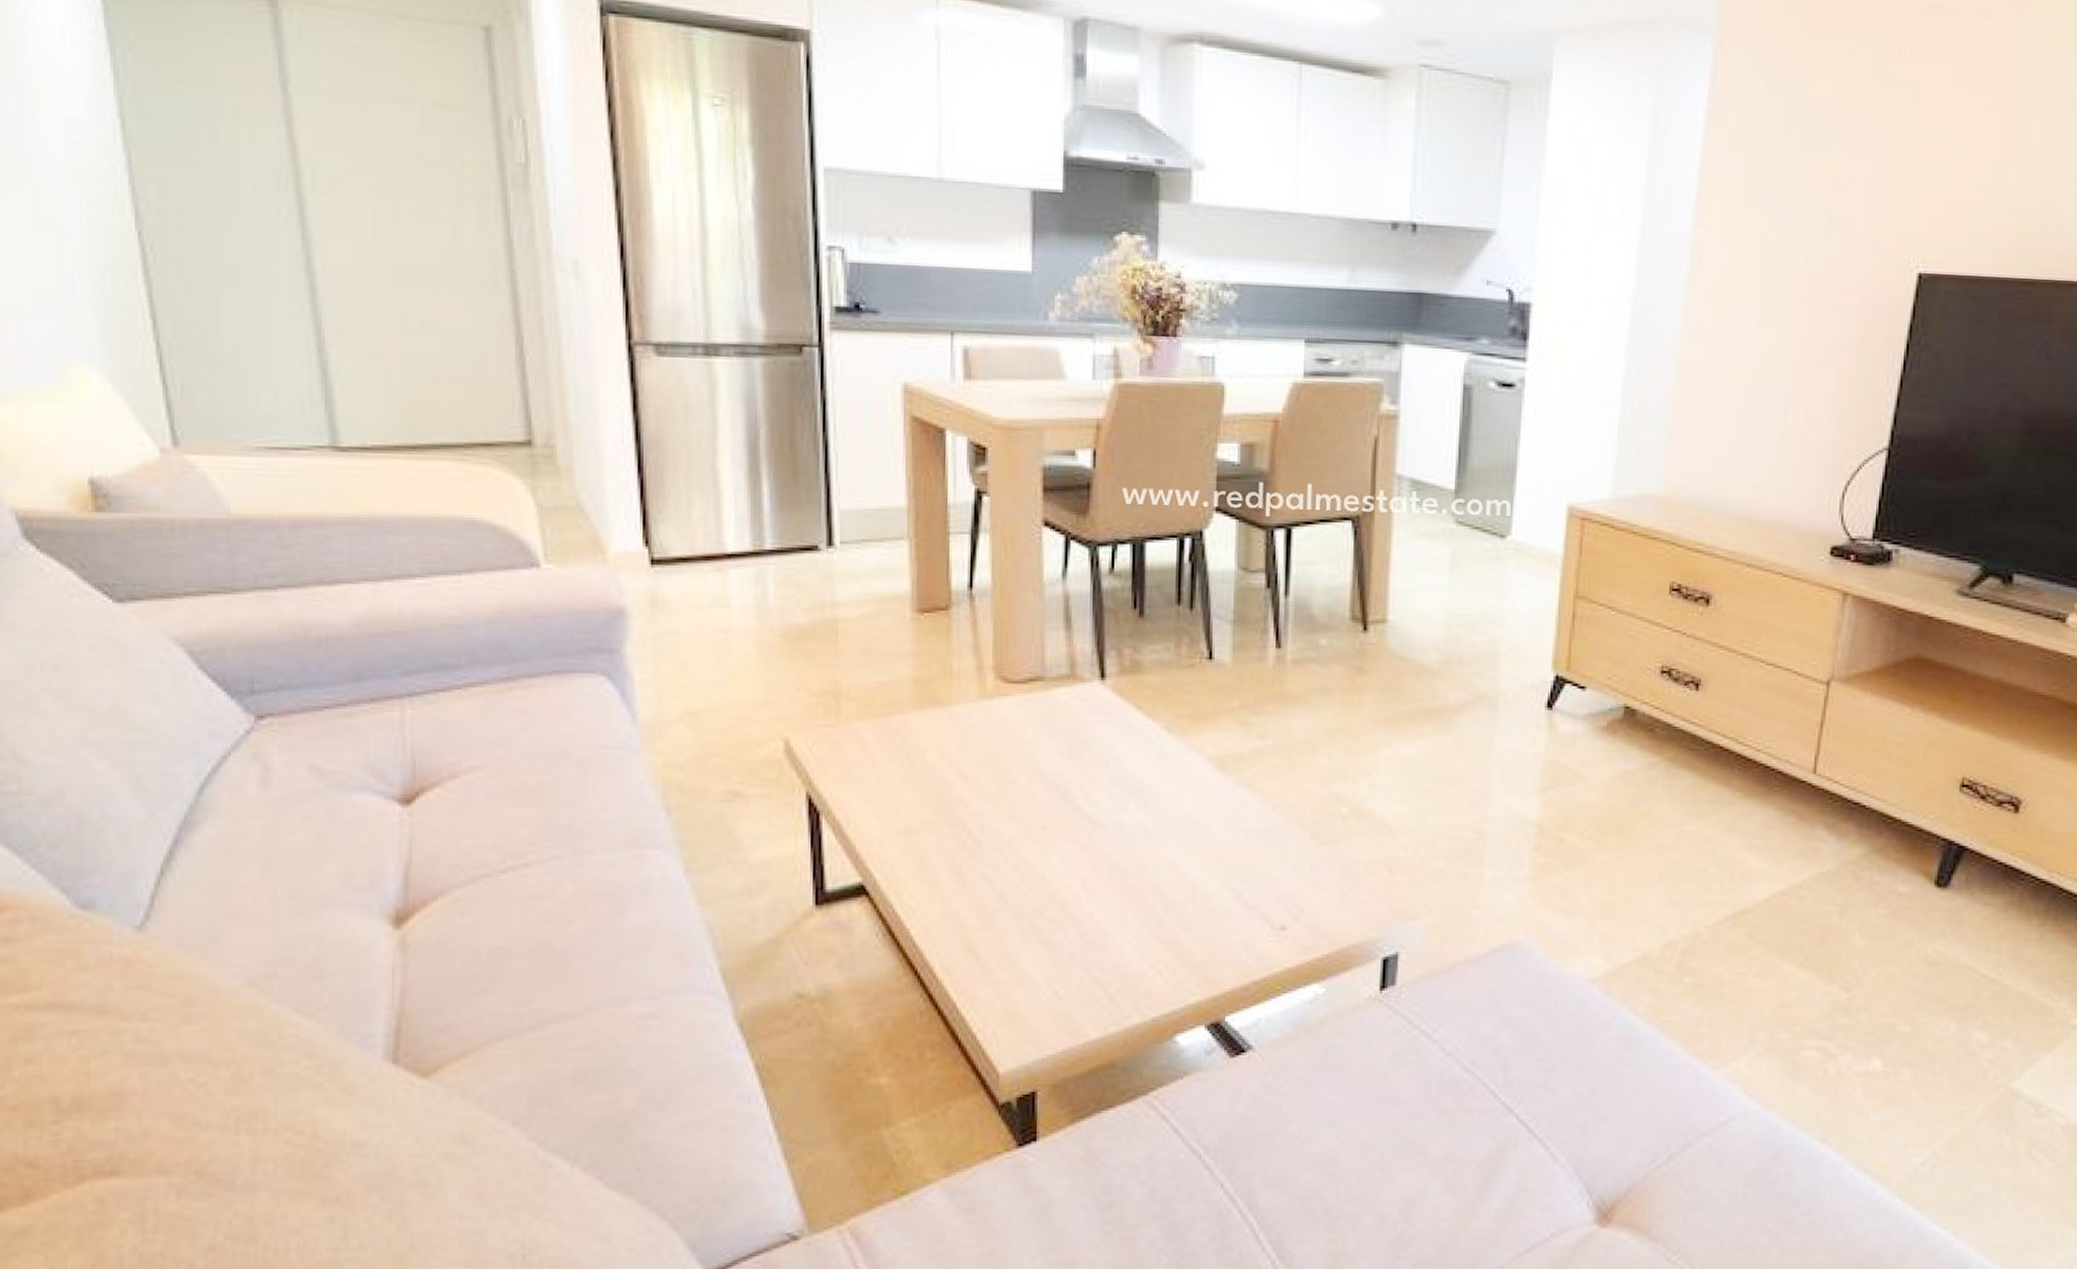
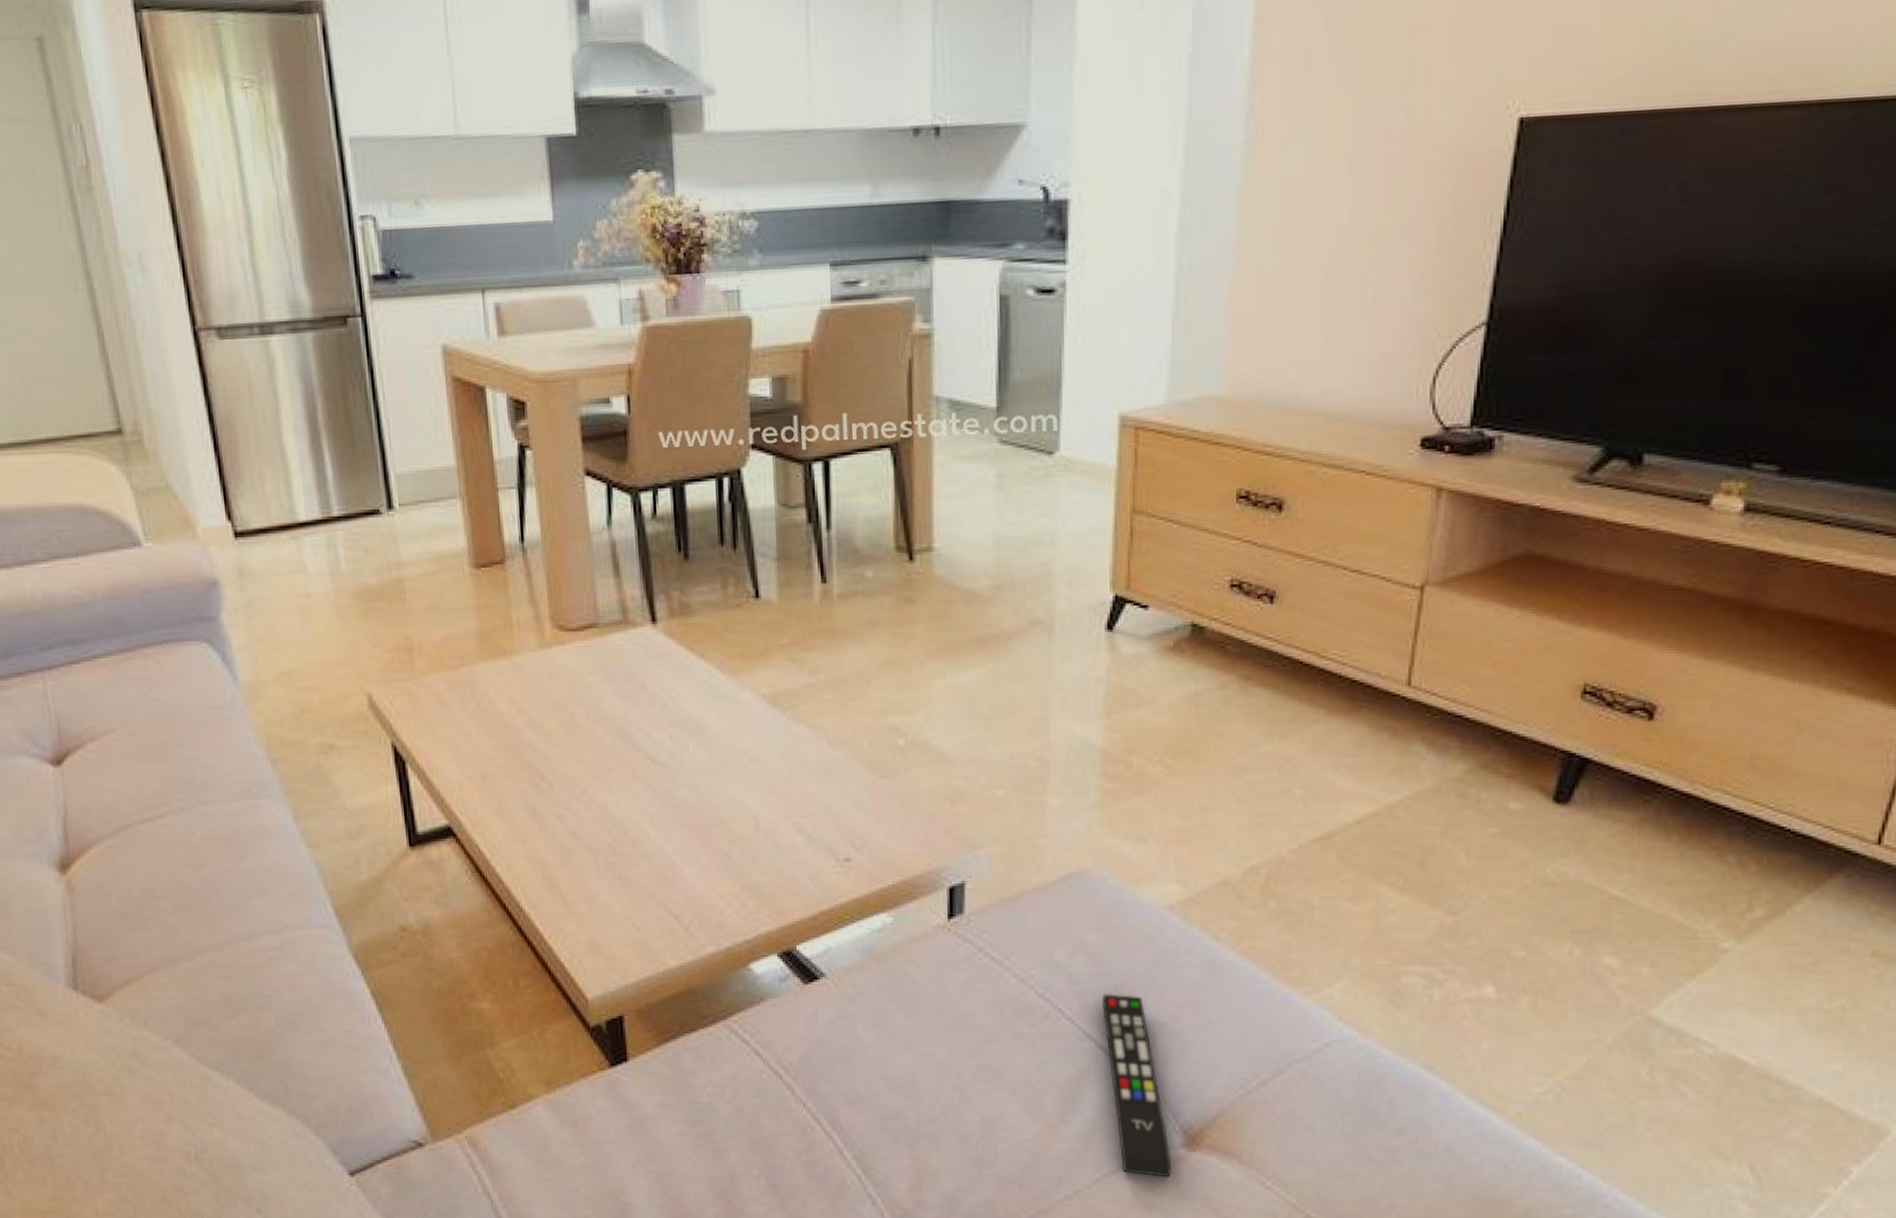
remote control: none [1524,1067,1584,1255] -> present [1101,994,1172,1177]

